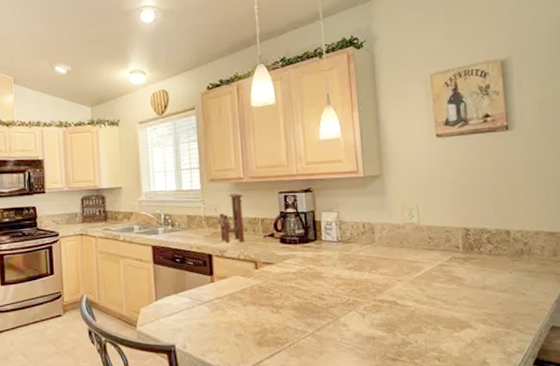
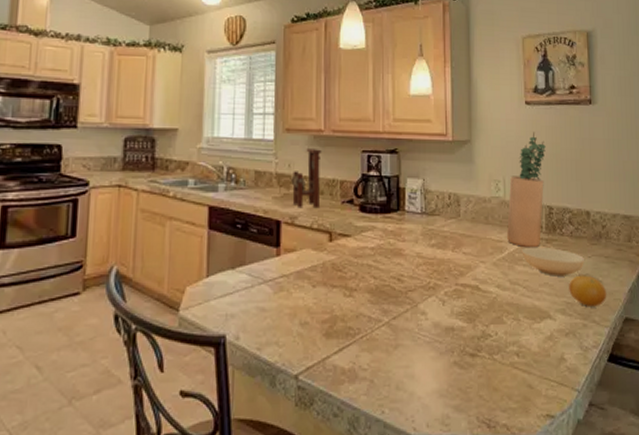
vase: none [422,162,460,267] -> present [507,132,546,248]
bowl: none [438,265,506,291] -> present [522,247,585,277]
fruit: none [489,288,531,316] -> present [569,275,607,306]

